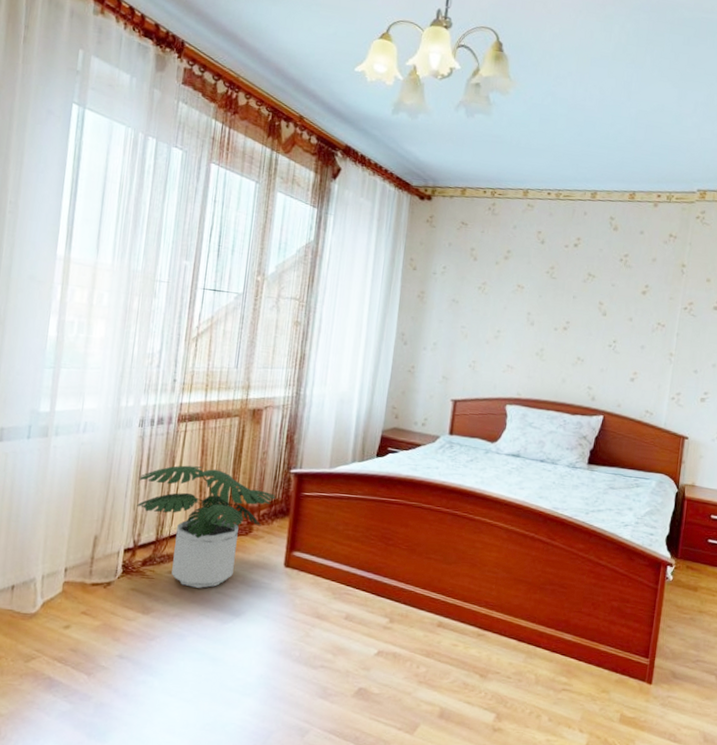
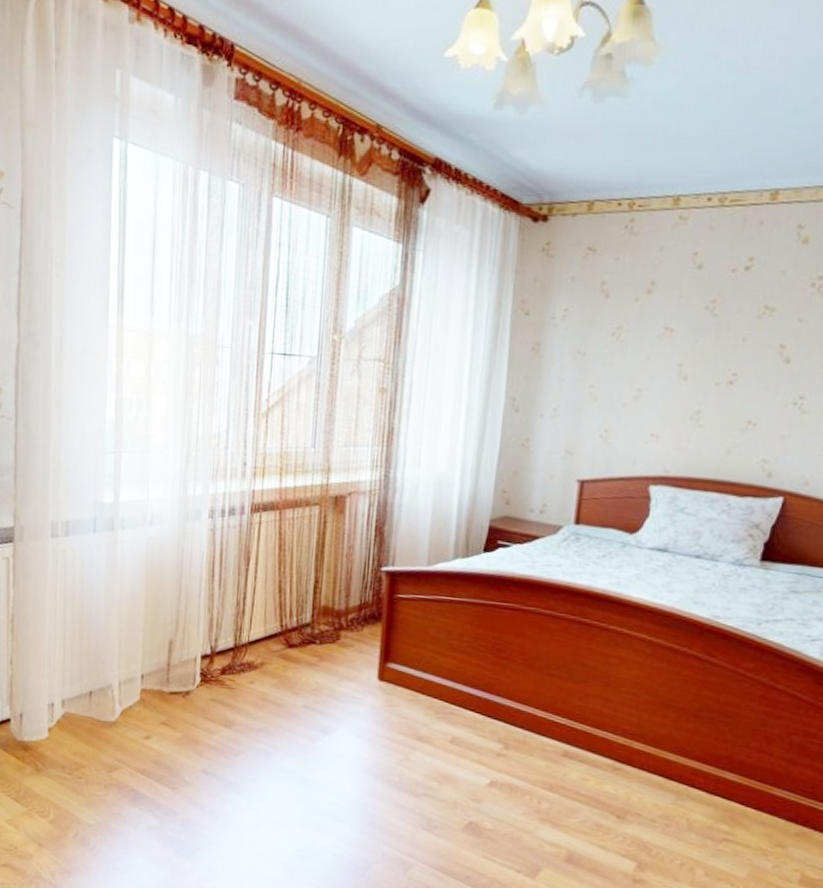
potted plant: present [137,465,276,588] -> none [212,562,365,702]

